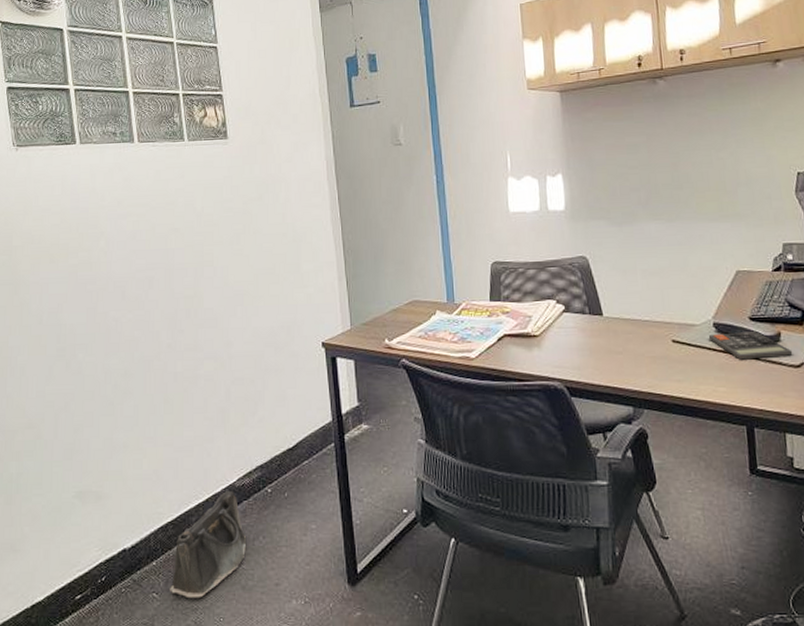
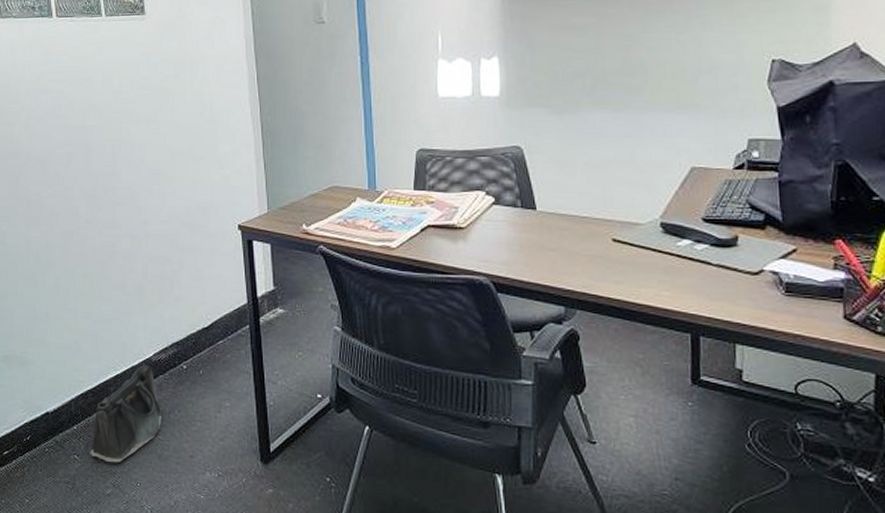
calculator: present [708,330,793,360] -> none [654,232,751,264]

